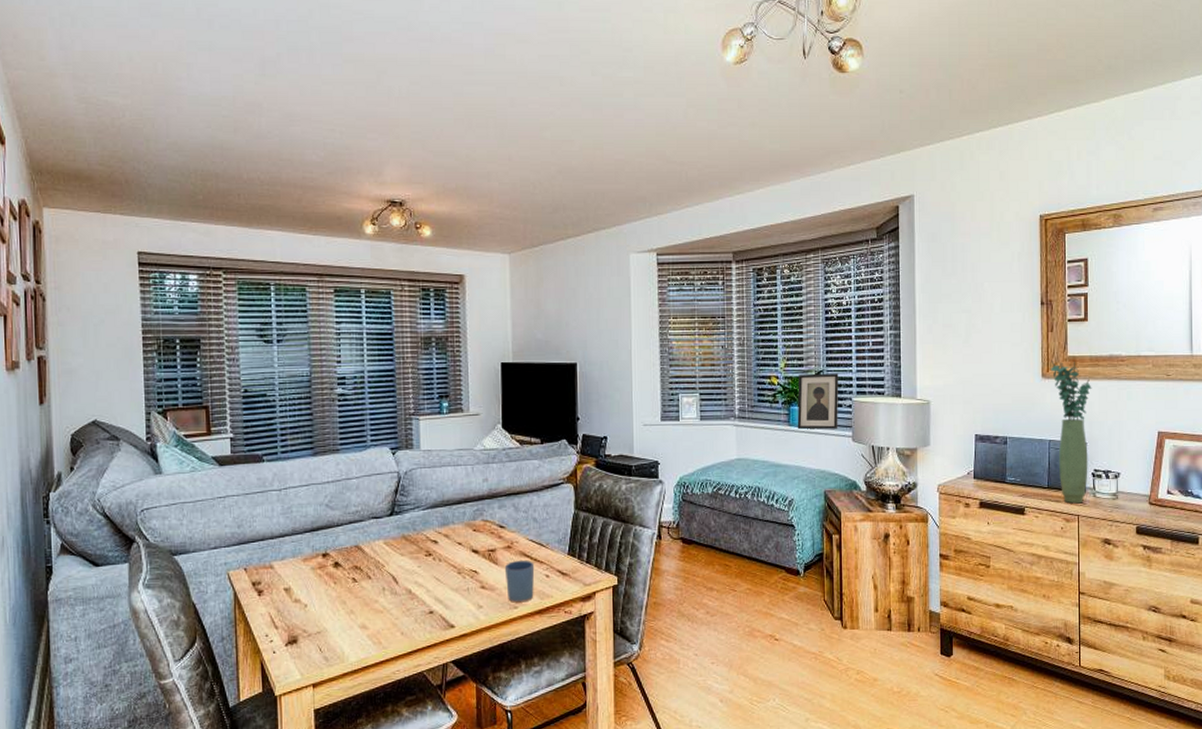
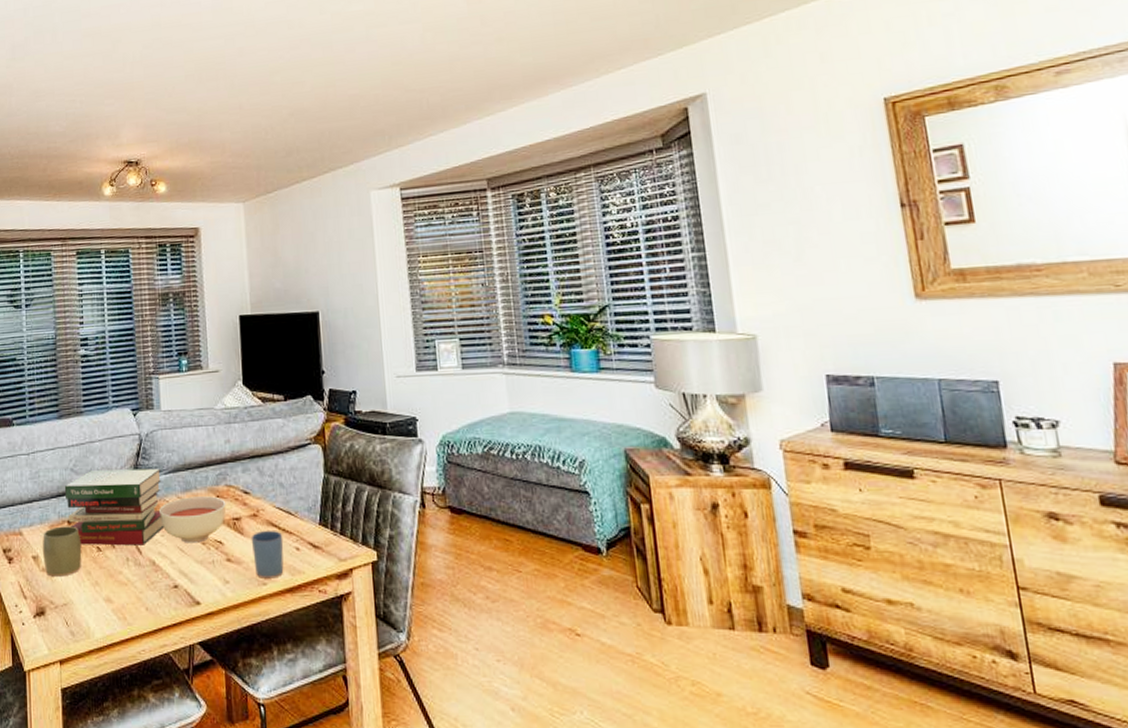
mug: none [294,559,337,607] -> present [42,526,82,577]
books: none [318,504,421,577] -> present [64,468,164,546]
bowl: none [416,530,482,573] -> present [158,496,226,543]
picture frame: present [797,373,839,430] -> none [578,307,636,376]
vase: present [1050,360,1092,504] -> none [926,274,1008,464]

